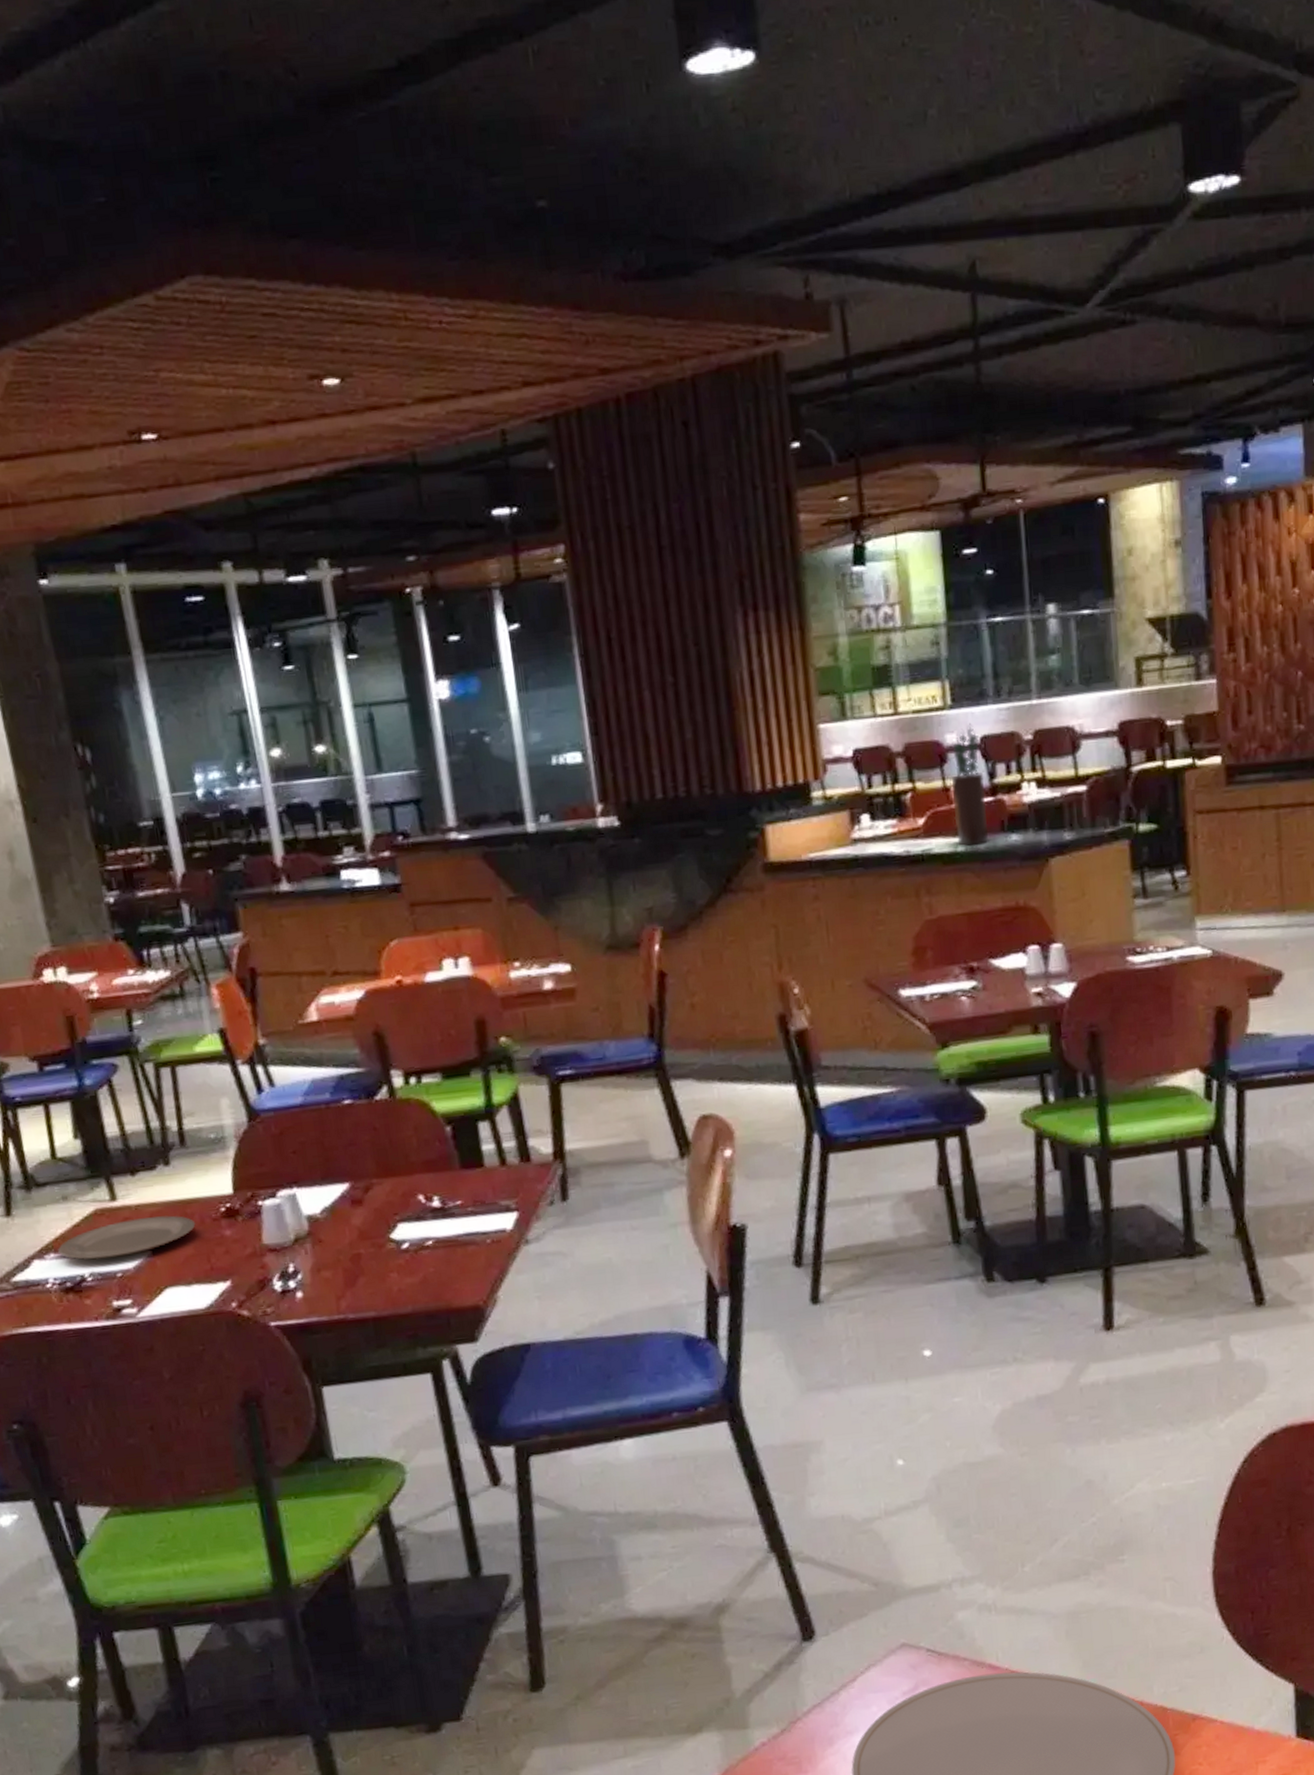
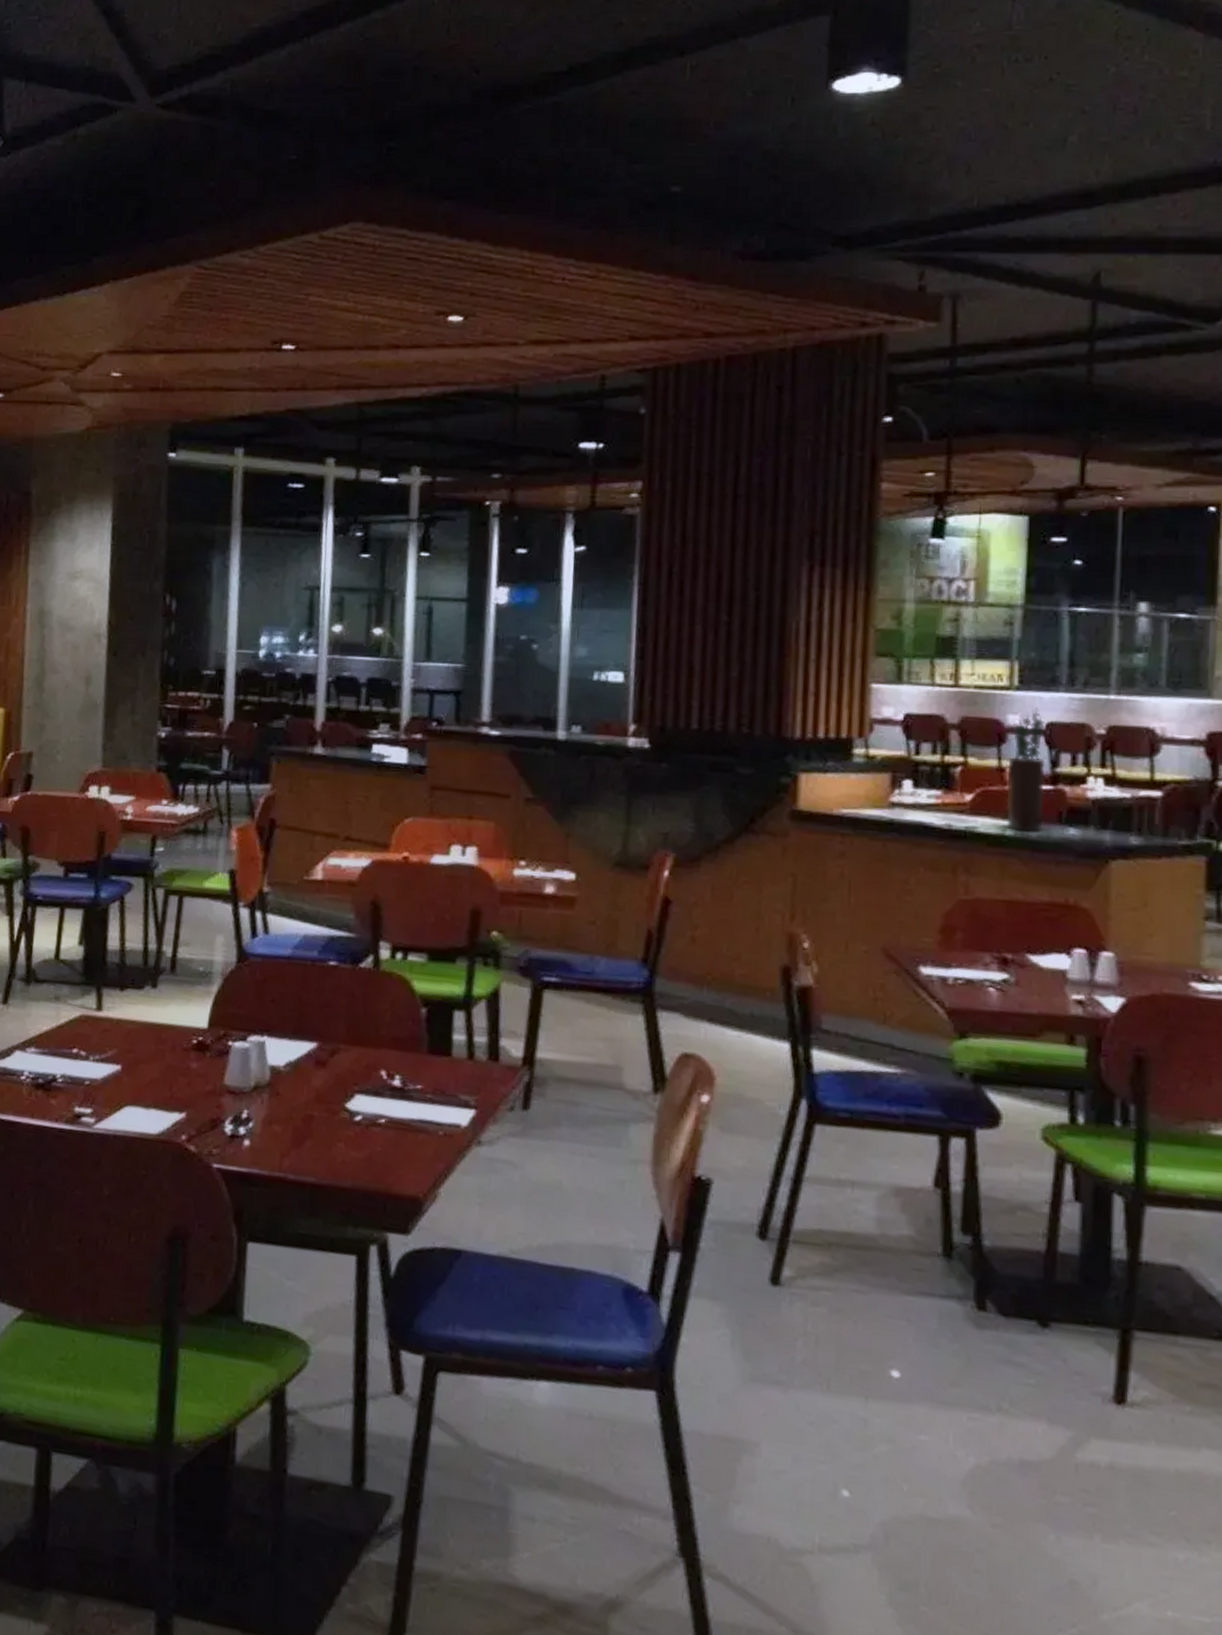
plate: present [58,1215,196,1260] -> none [39,1031,167,1067]

